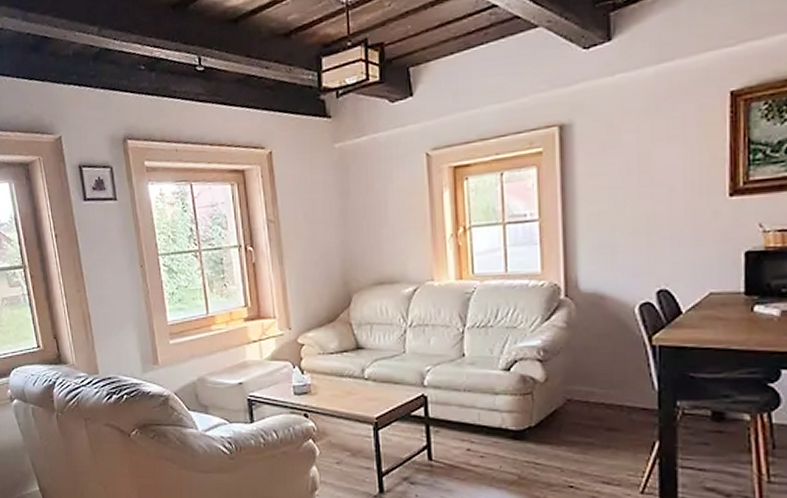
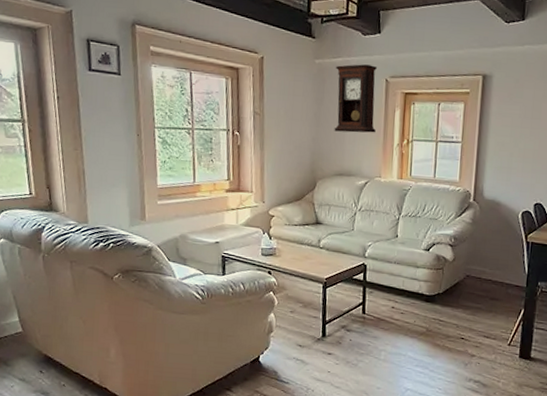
pendulum clock: none [359,138,420,230] -> present [334,64,378,133]

